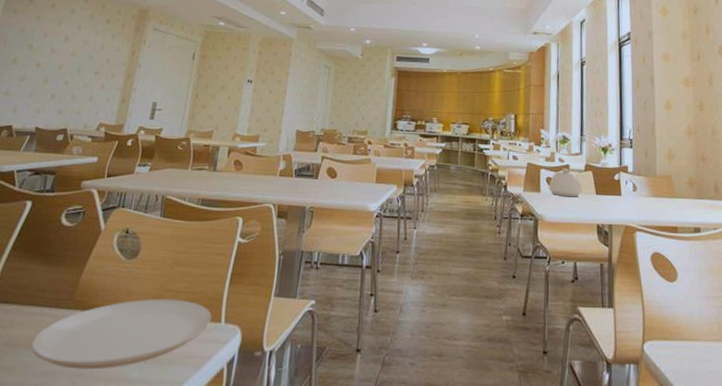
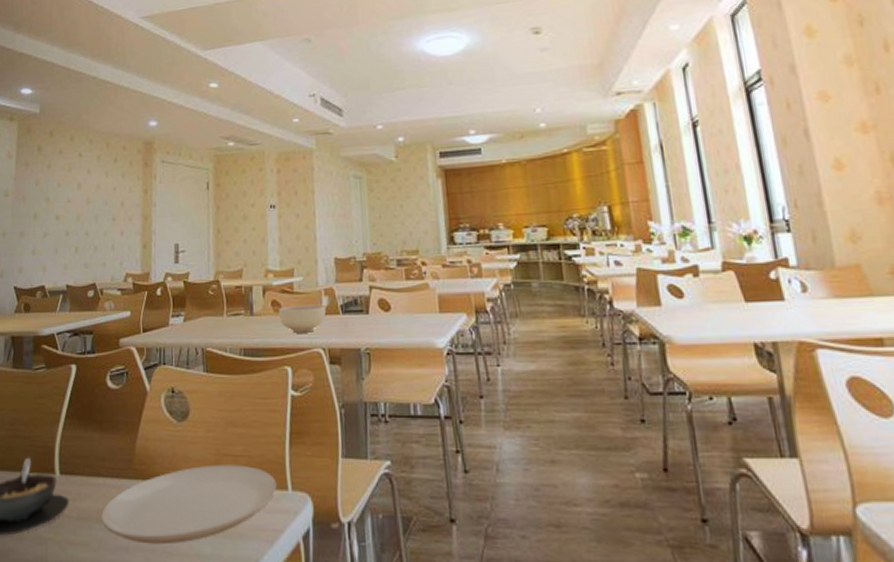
bowl: none [239,166,283,190] -> present [279,304,327,333]
sugar bowl: present [549,168,582,198] -> none [672,270,724,309]

